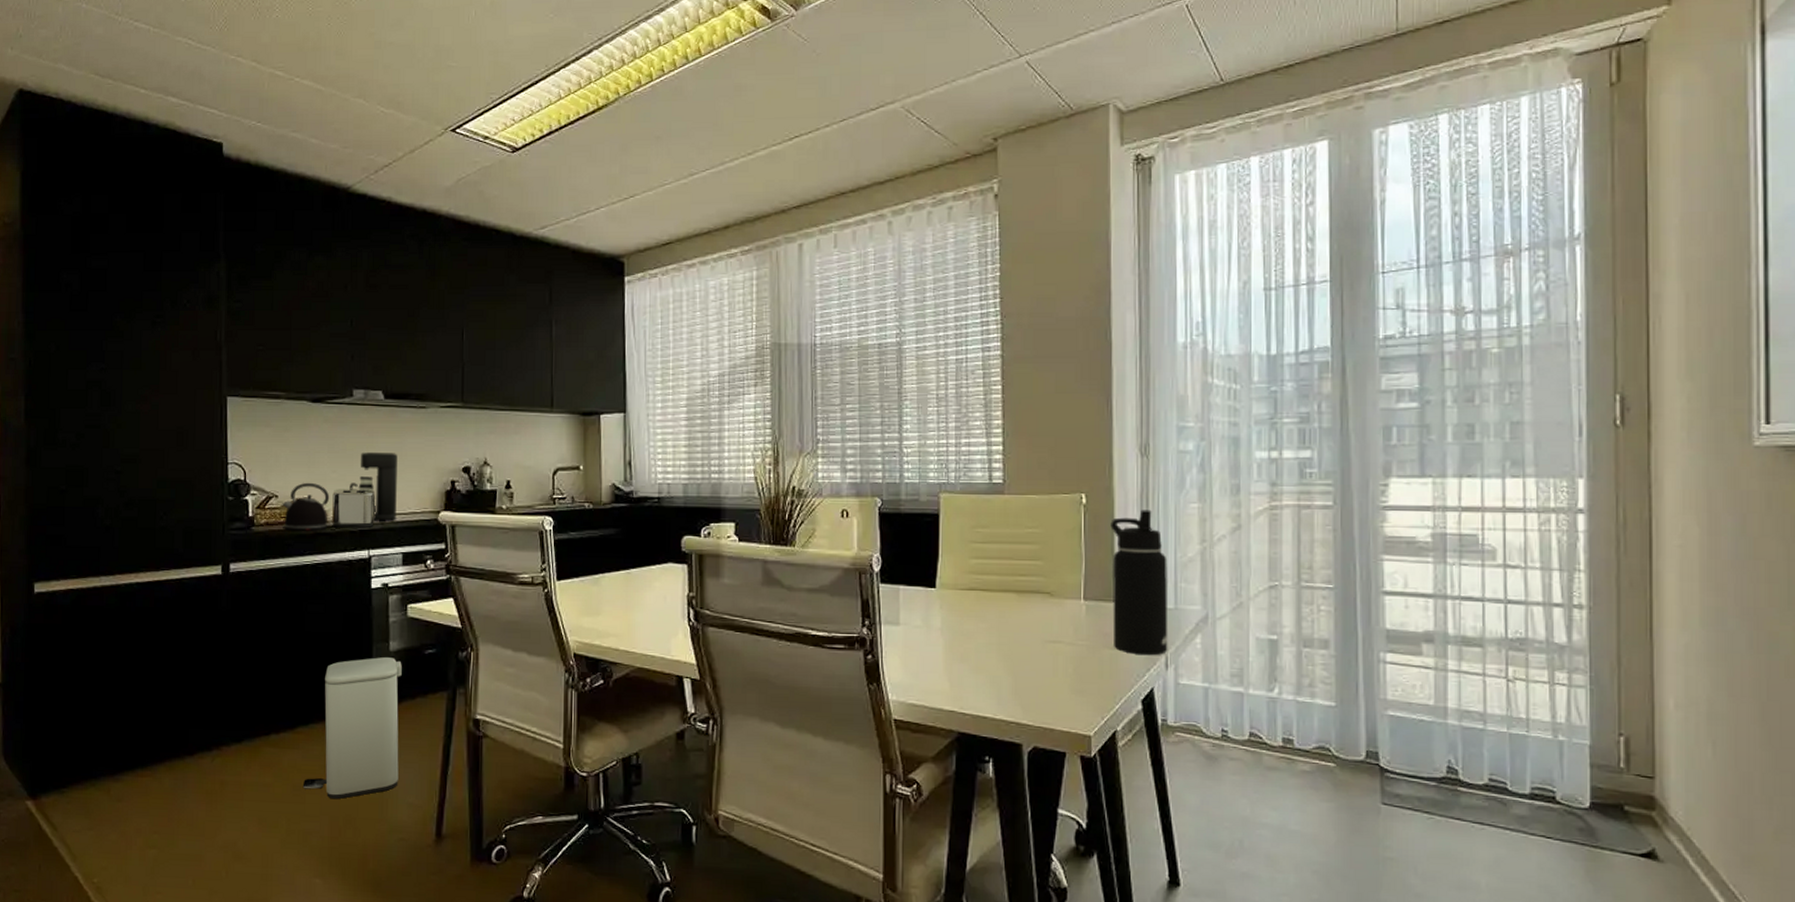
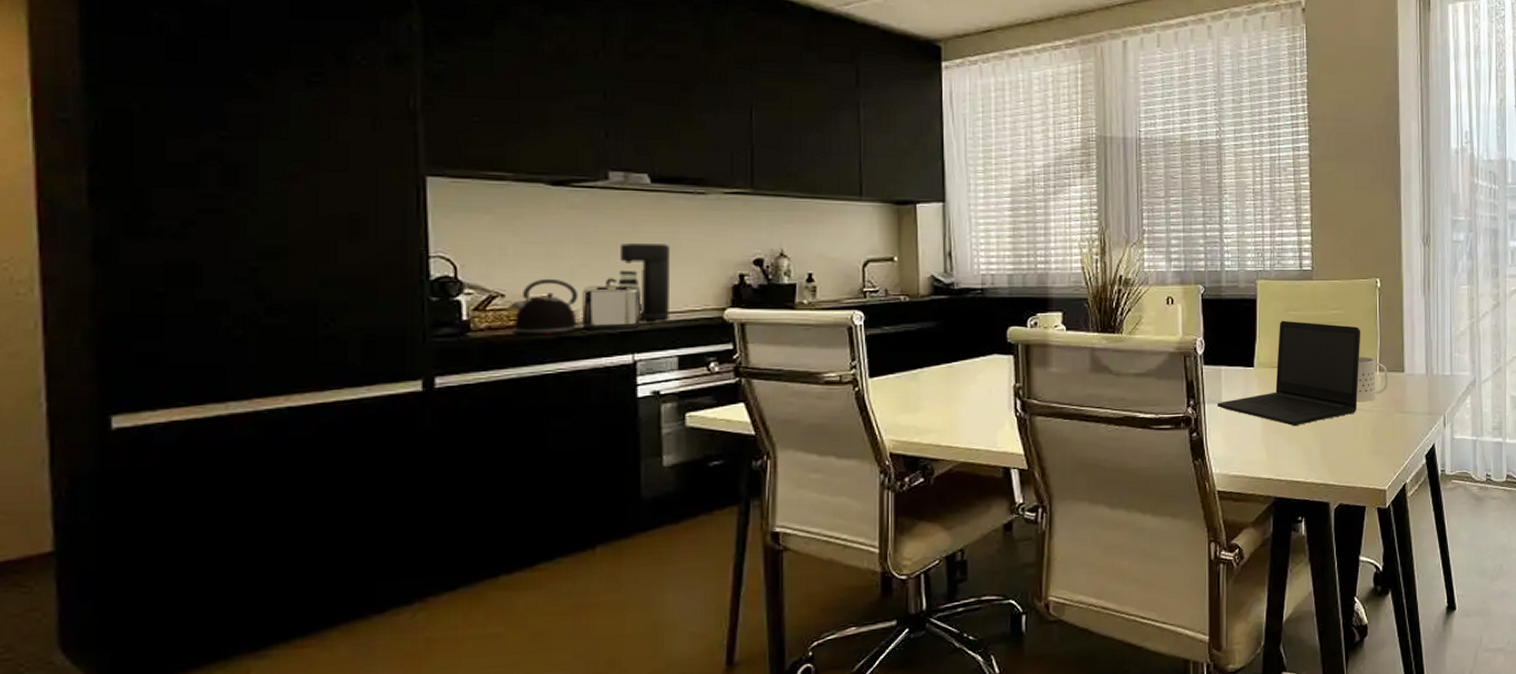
pedal bin: present [302,657,402,800] -> none [546,473,680,641]
laptop: none [894,538,1062,656] -> present [1216,320,1361,427]
mug: none [1056,582,1094,634] -> present [1357,356,1388,402]
water bottle: present [1110,509,1168,656] -> none [1400,291,1446,417]

